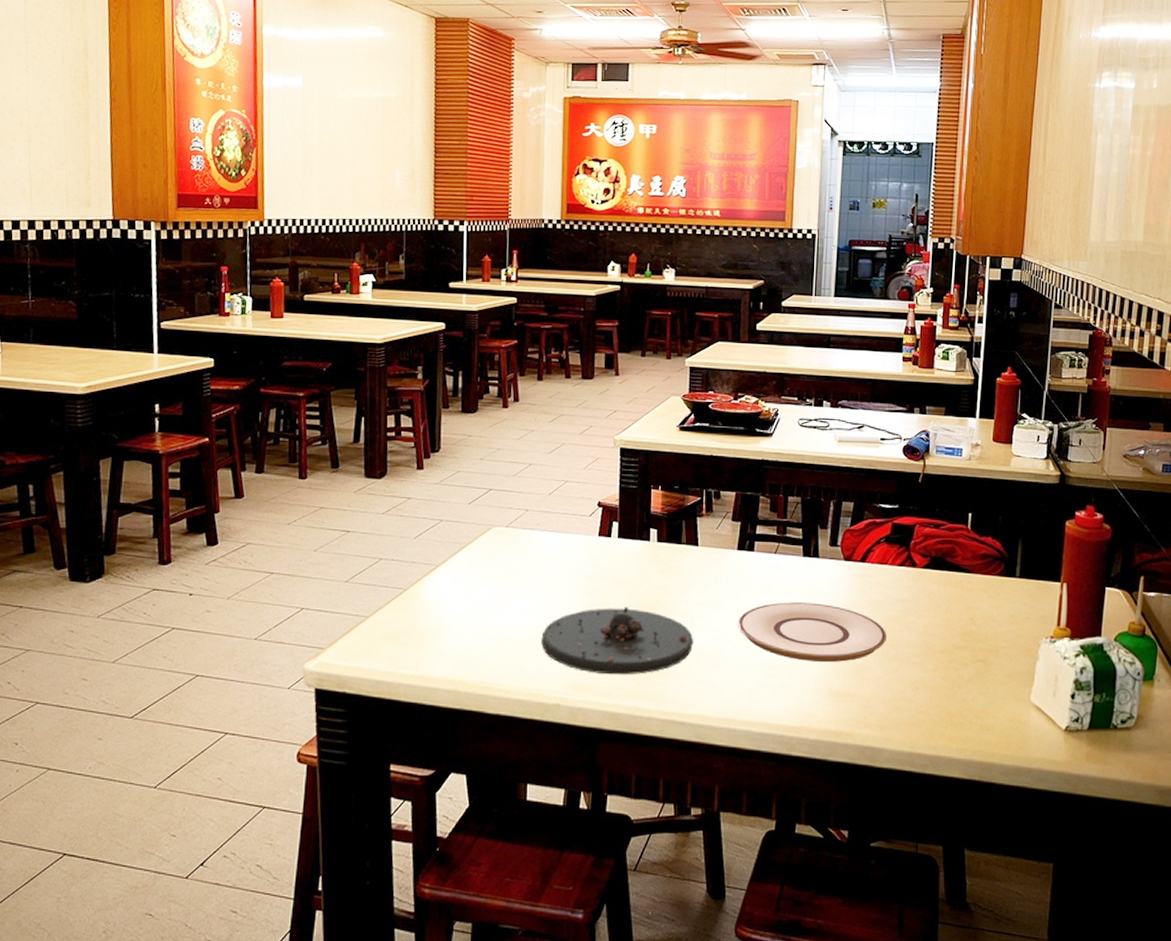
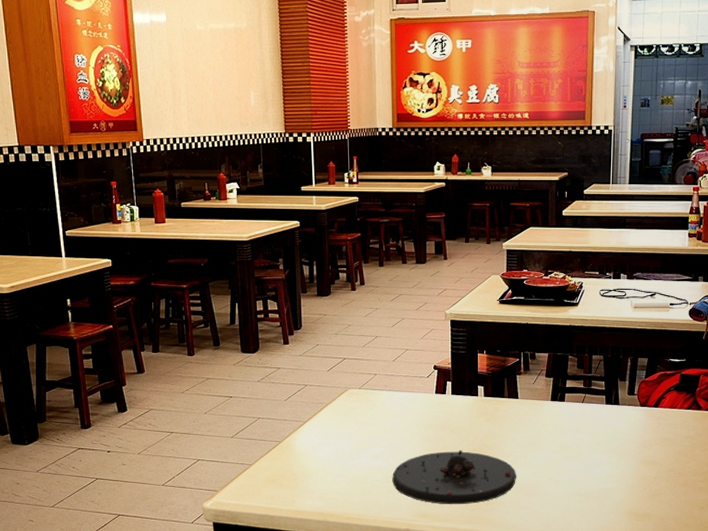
plate: present [738,602,886,662] -> none [553,442,676,489]

